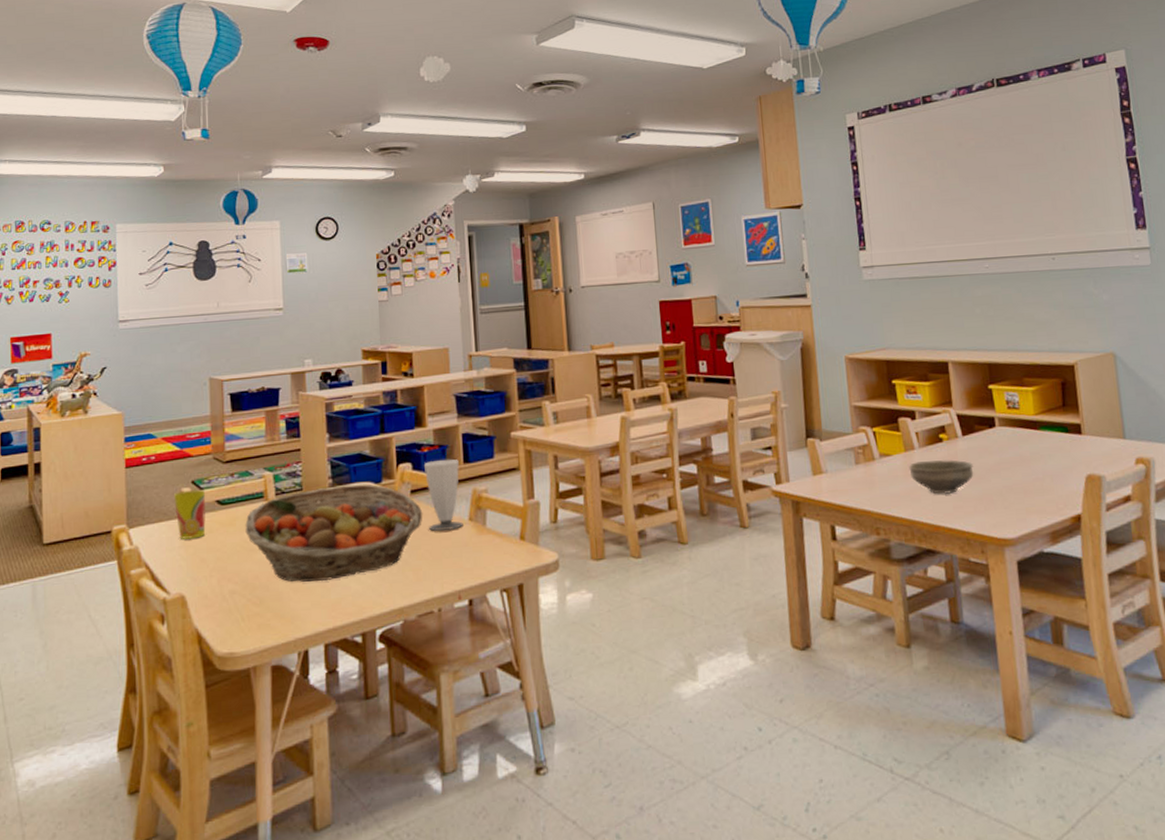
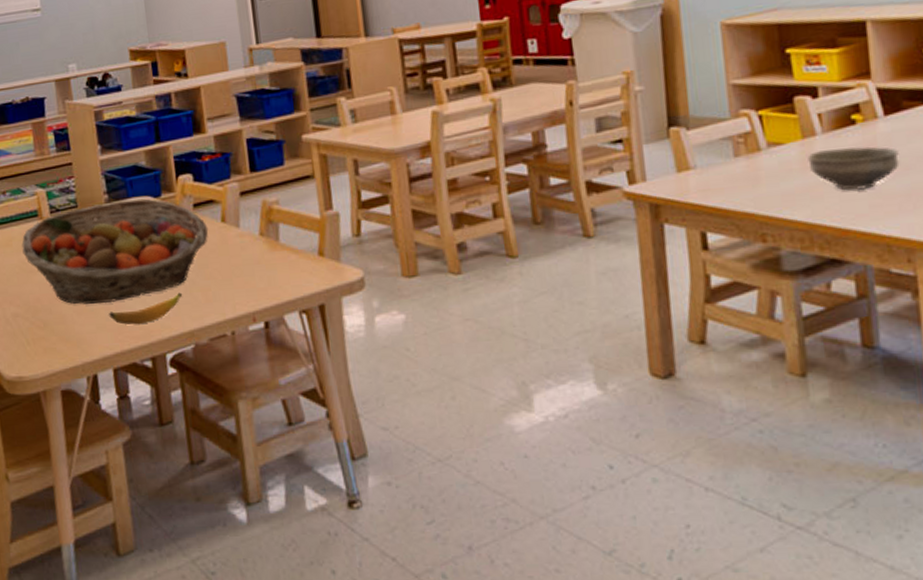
banana: none [324,572,394,602] -> present [109,292,182,325]
cup: present [423,459,463,531] -> none [205,167,254,248]

